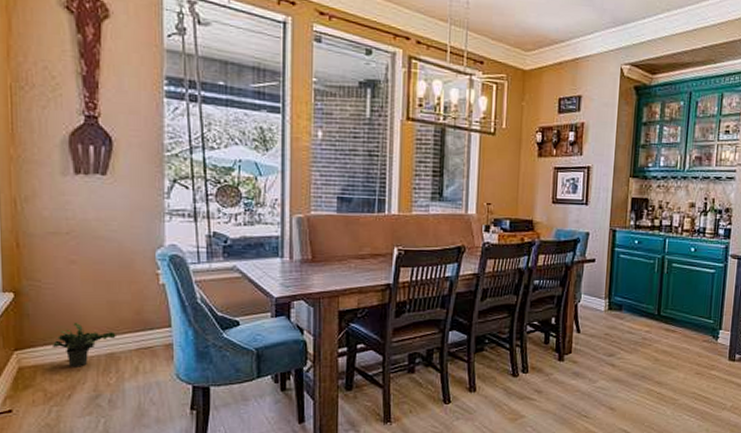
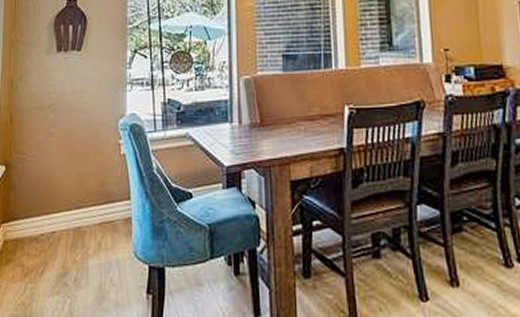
potted plant: present [51,323,116,367] -> none [31,195,83,242]

